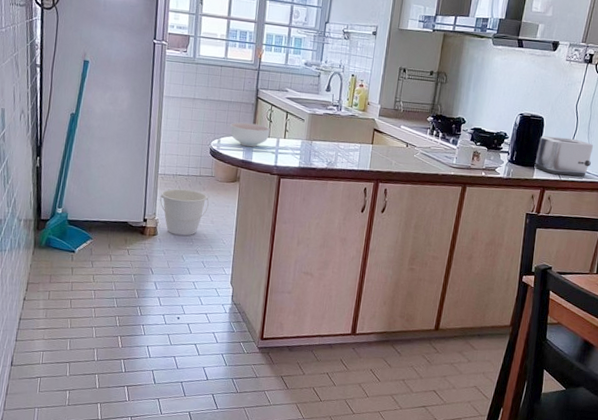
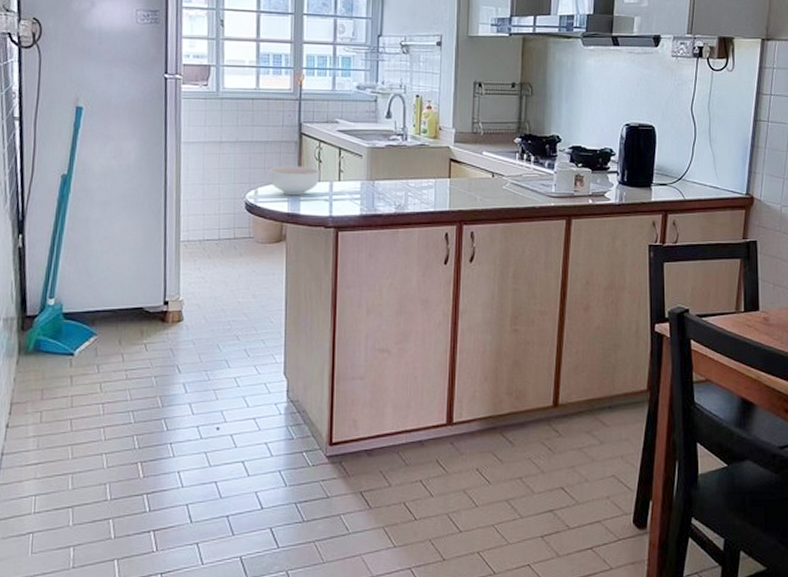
bucket: present [159,188,209,236] -> none [183,258,248,318]
toaster: present [534,135,594,177] -> none [651,147,719,195]

